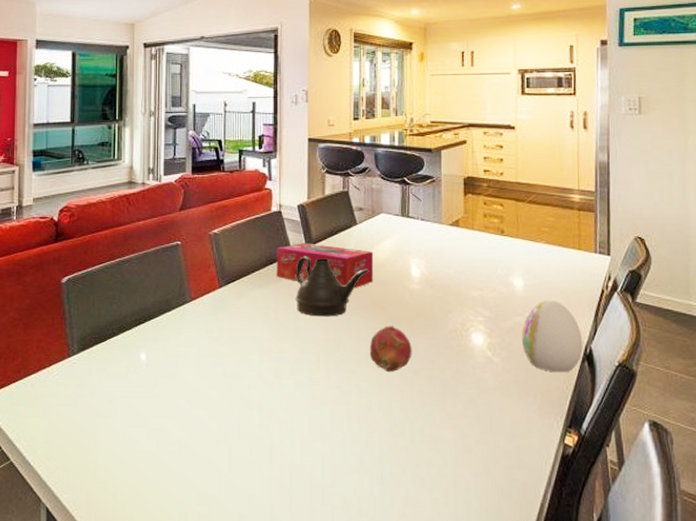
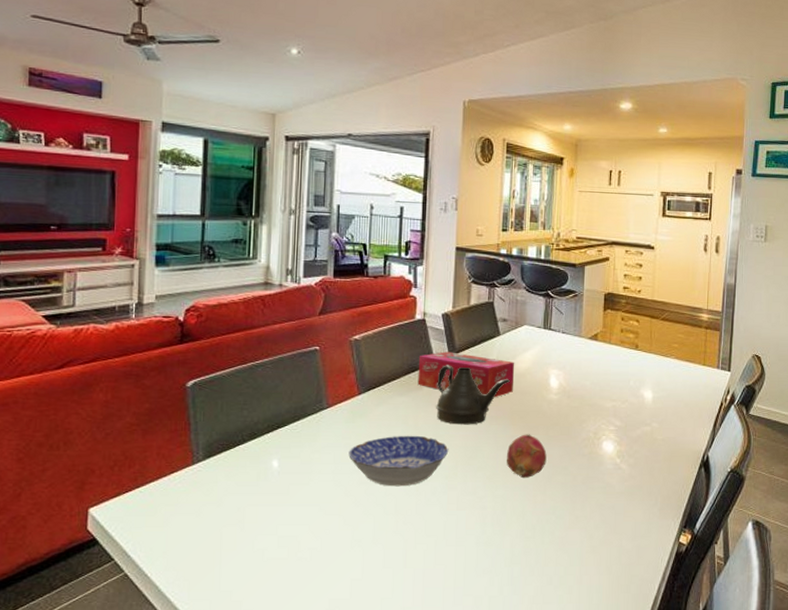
bowl: none [212,328,310,380] -> present [348,435,449,487]
decorative egg: present [521,299,583,373] -> none [647,410,702,478]

